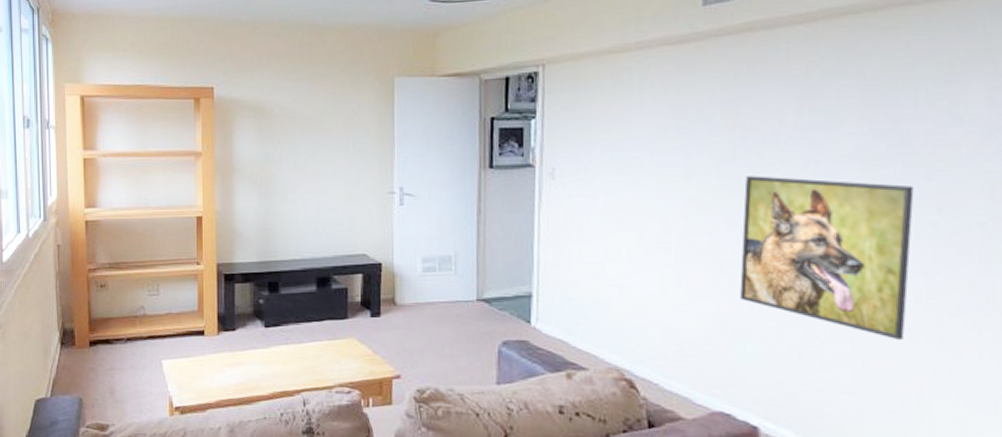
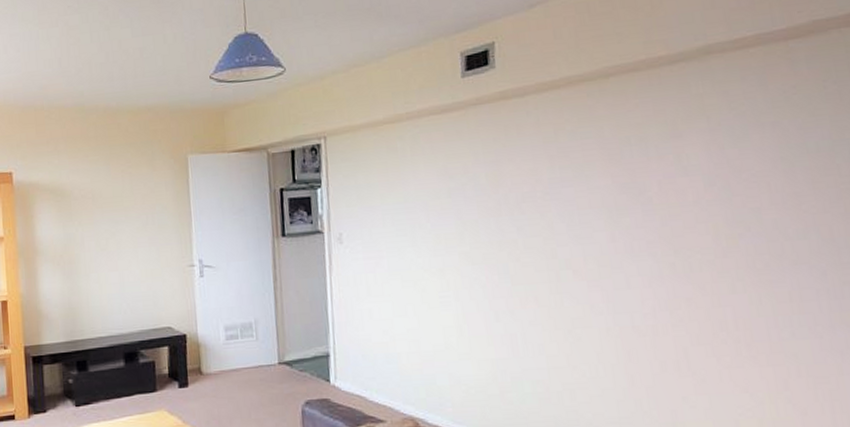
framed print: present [740,176,914,341] -> none [510,229,657,372]

